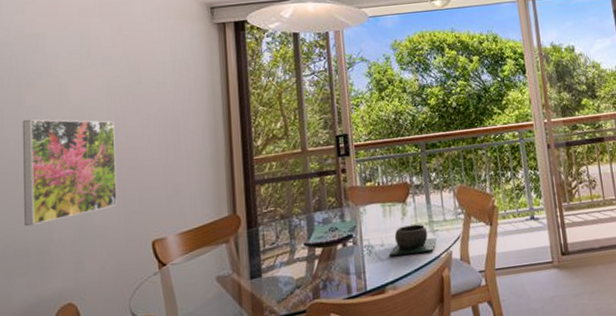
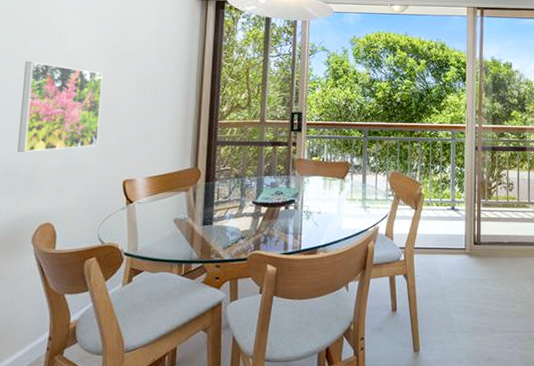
bowl: present [389,224,437,256] -> none [324,199,367,224]

